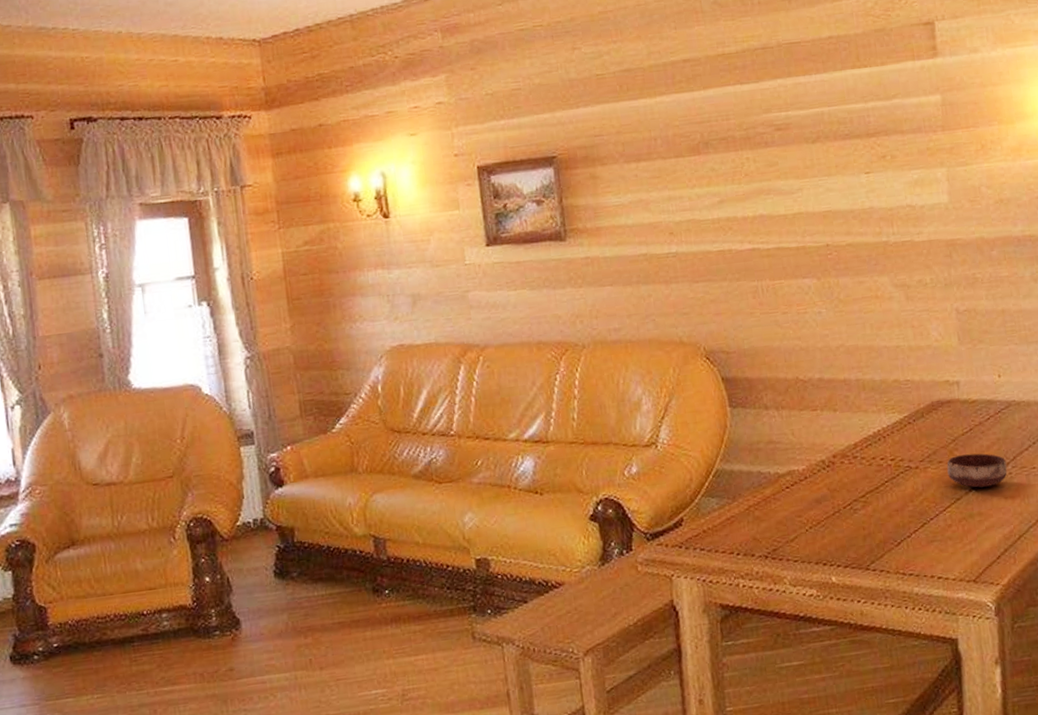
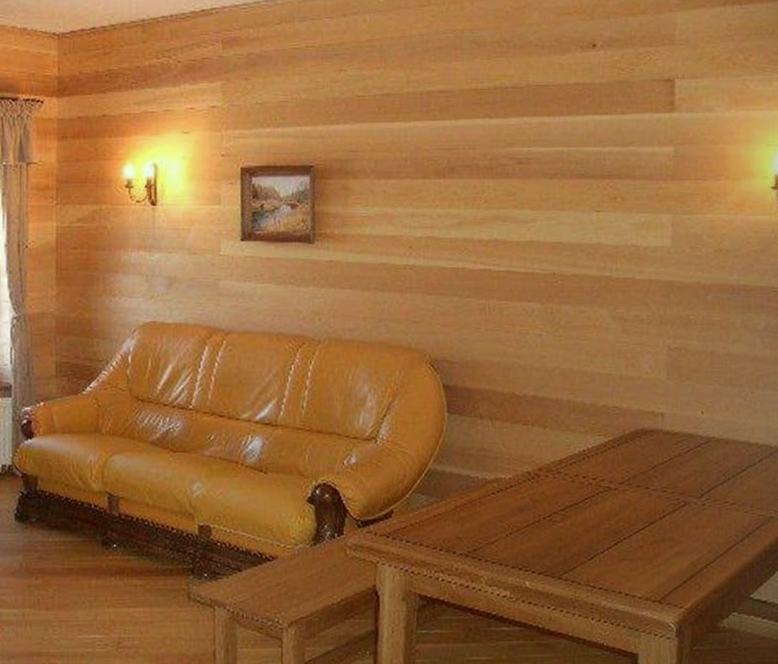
bowl: present [947,453,1008,488] -> none [644,482,701,515]

